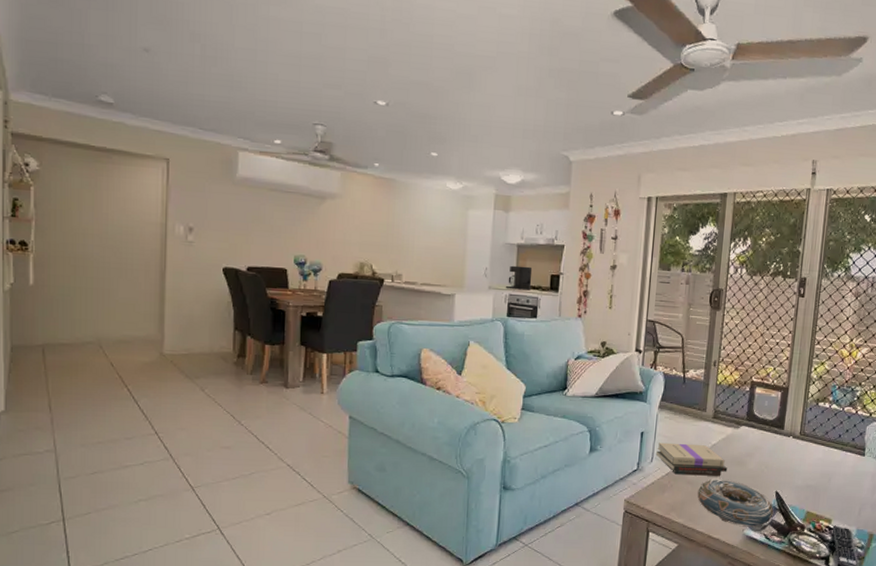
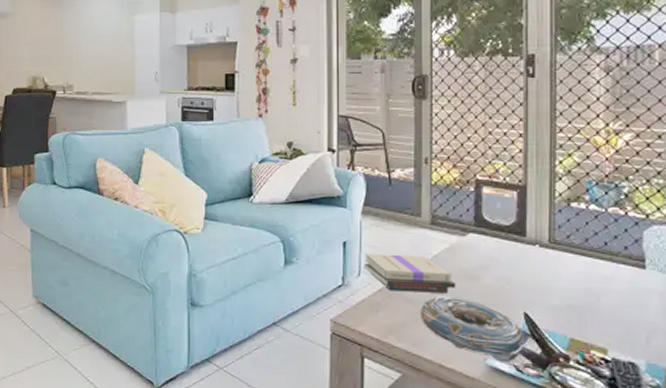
coffee maker: present [505,265,533,291] -> none [177,67,205,92]

